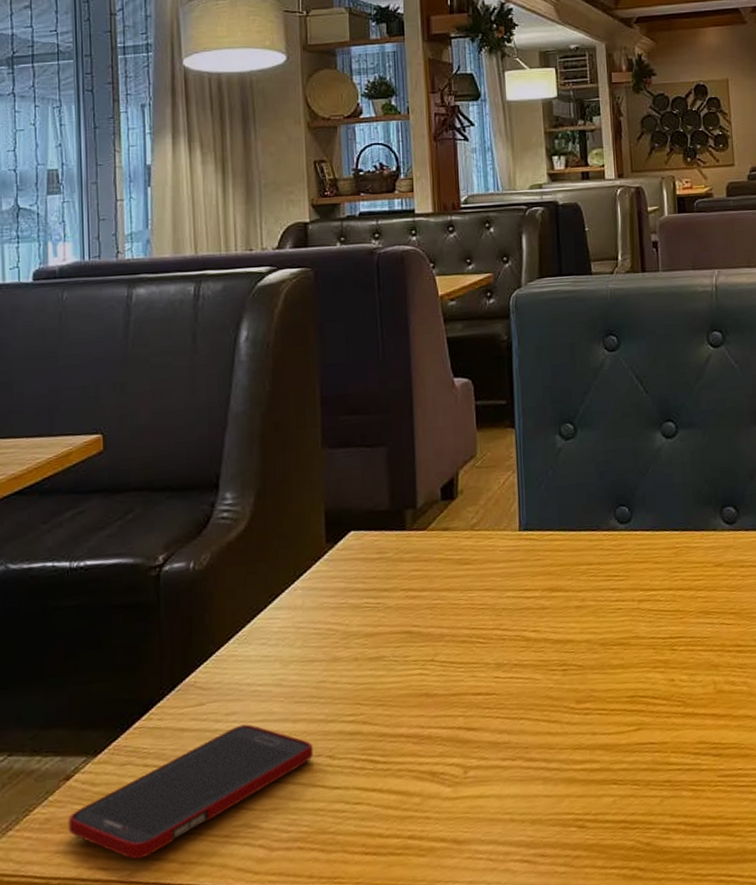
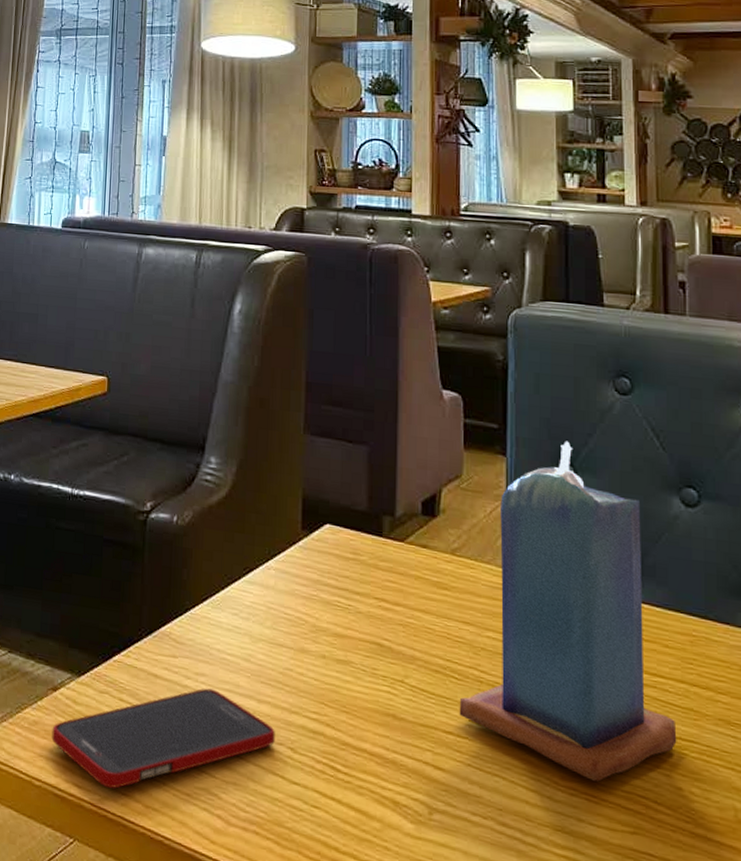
candle: none [485,402,668,697] -> present [459,441,677,783]

